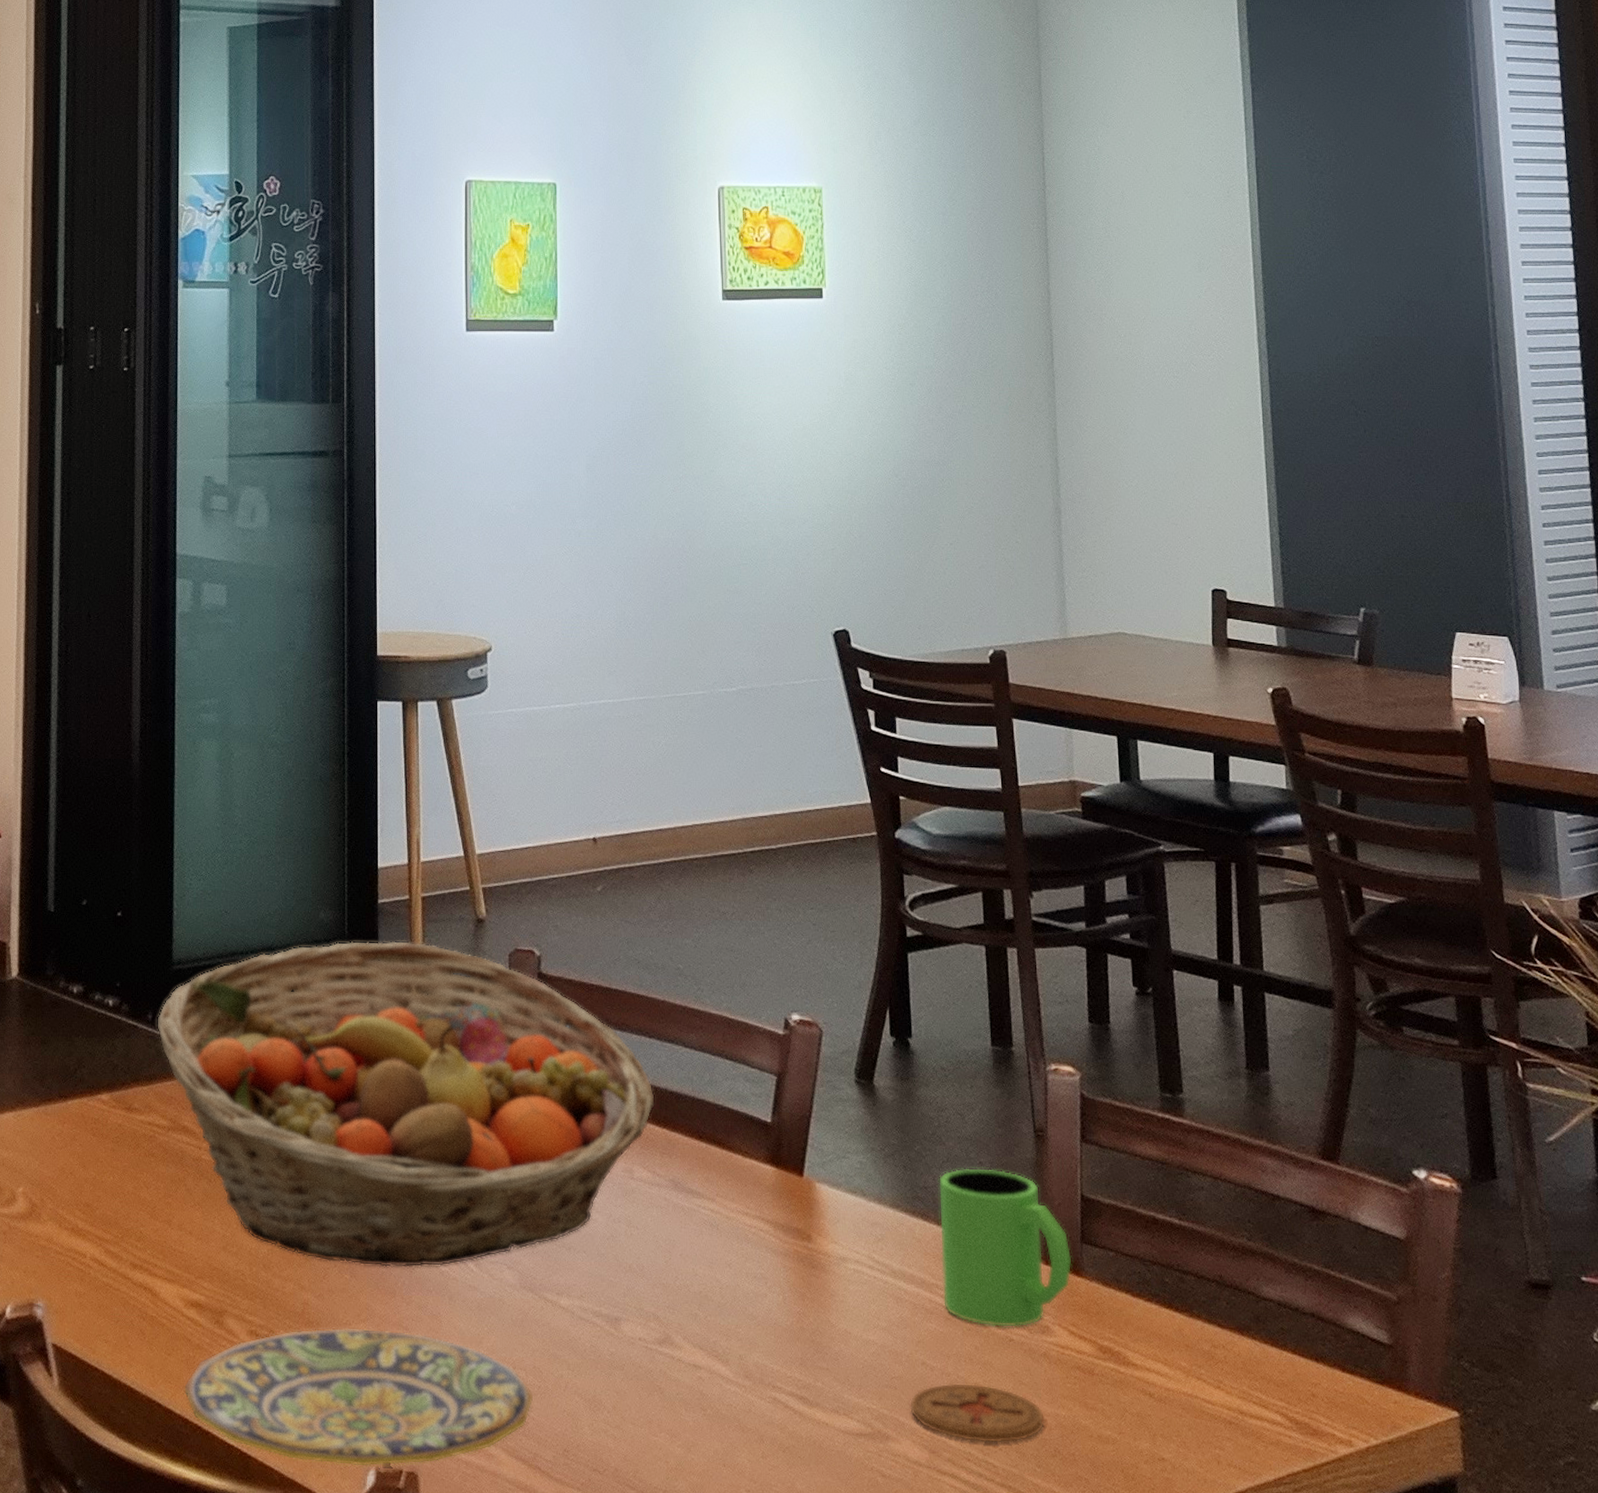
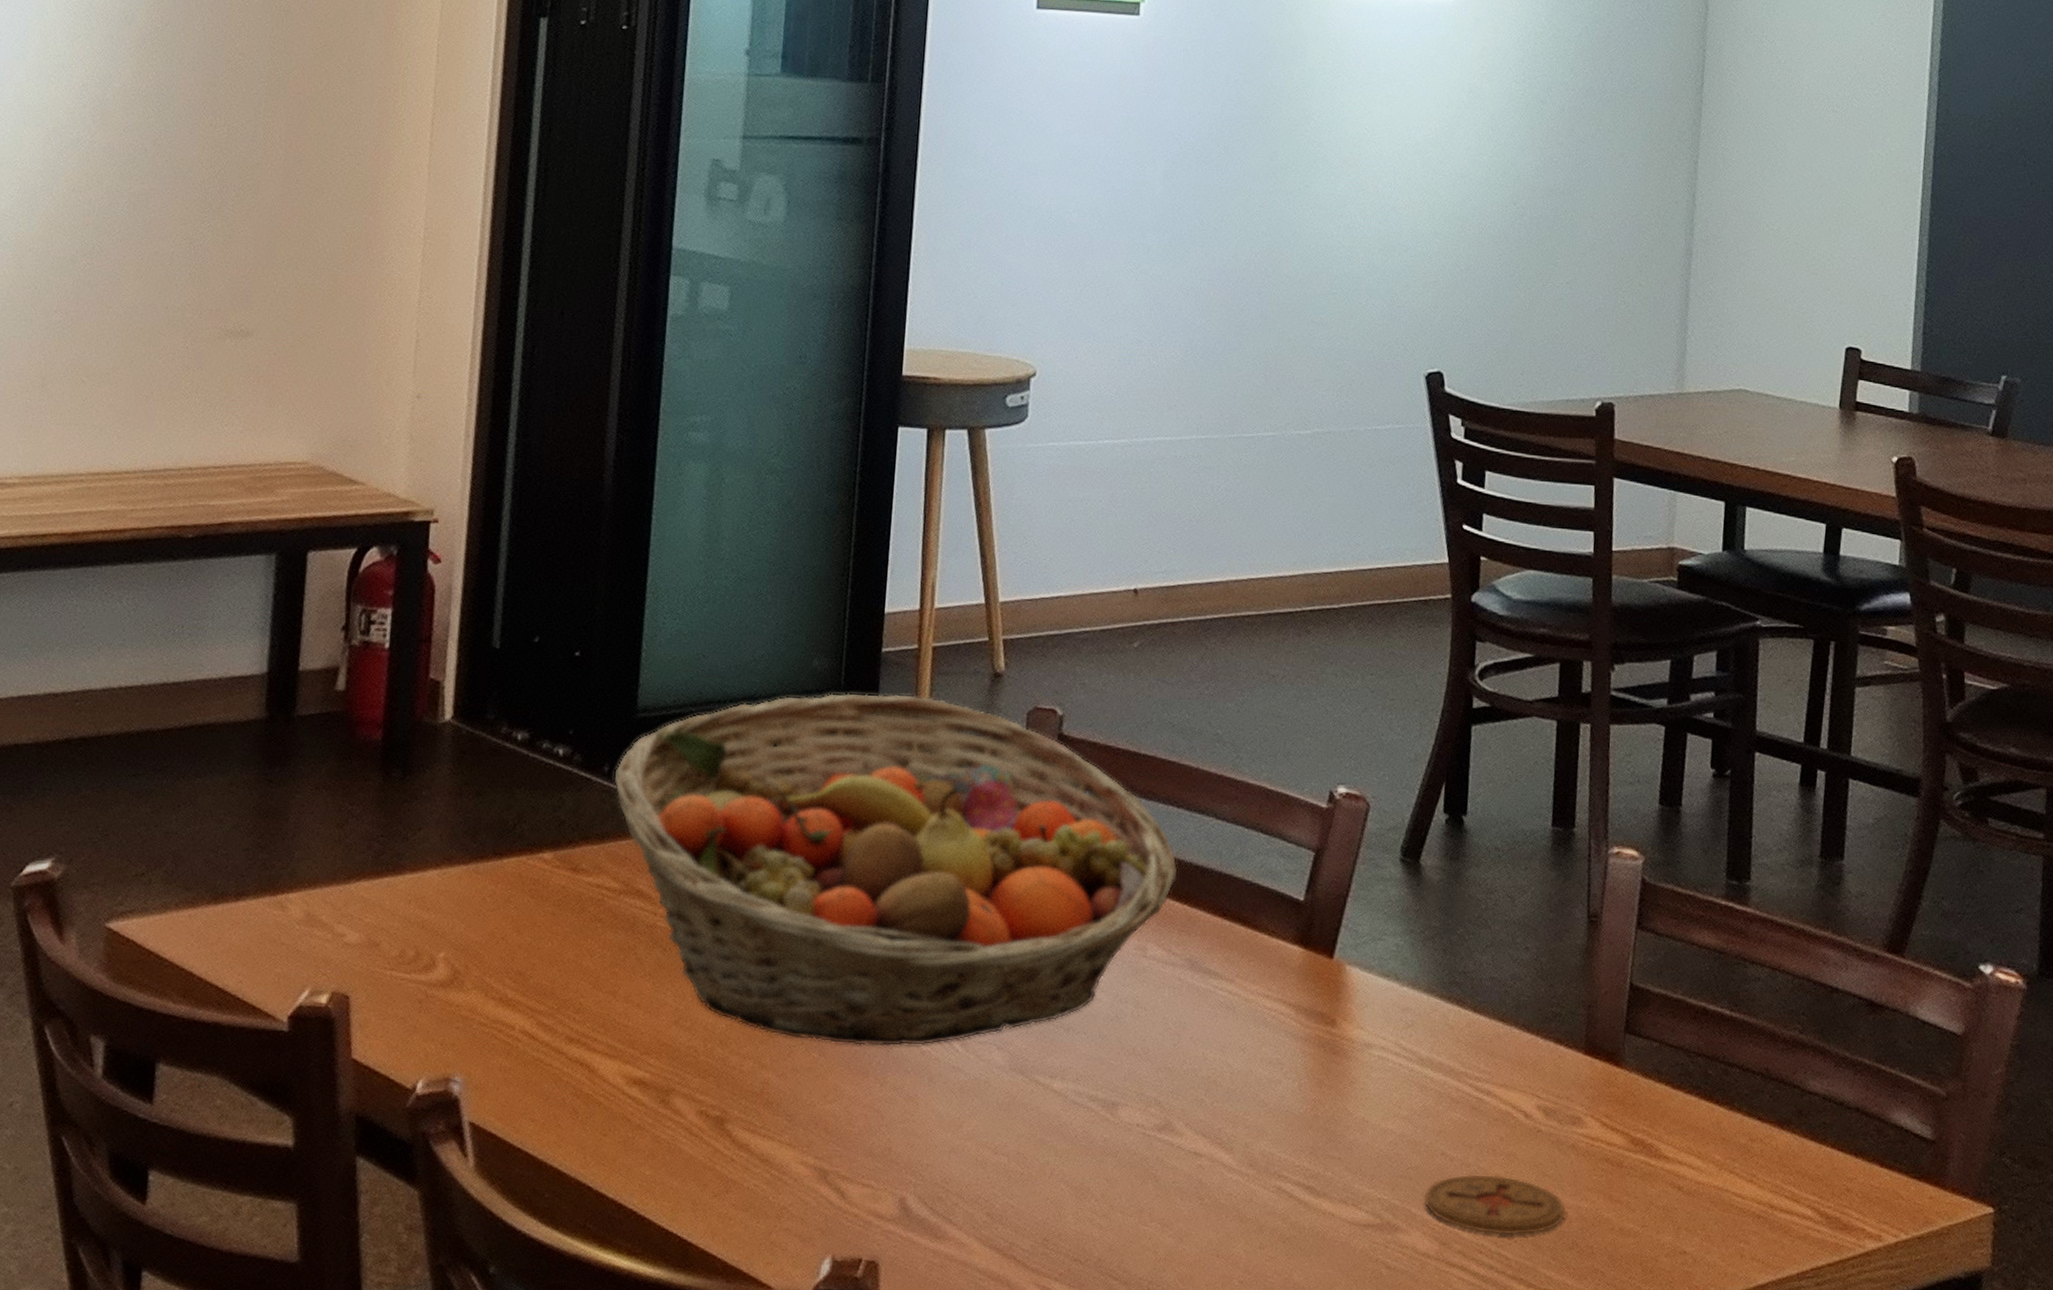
plate: present [183,1327,534,1467] -> none [618,1109,1015,1255]
mug: present [938,1168,1072,1328] -> none [1470,953,1613,1119]

